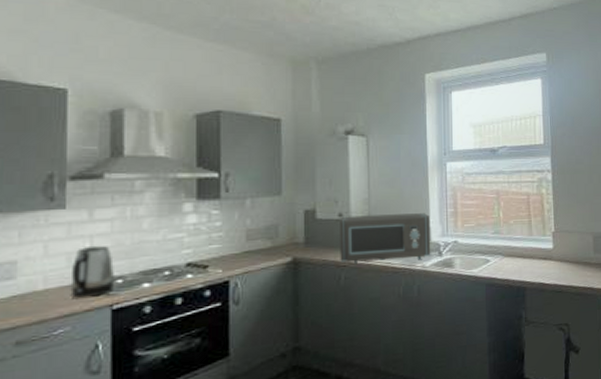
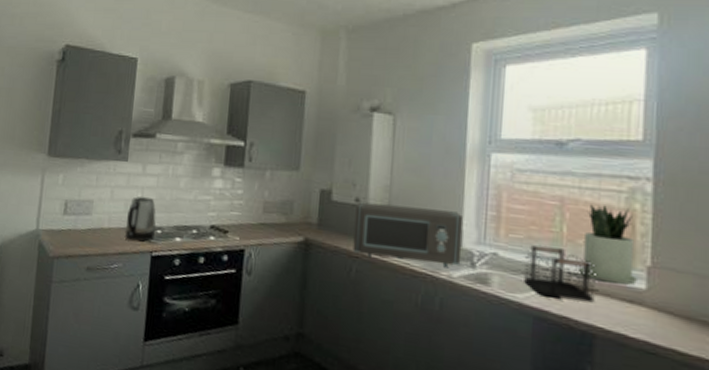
dish rack: none [477,229,524,268] -> present [524,244,596,303]
planter: none [511,192,547,248] -> present [577,204,637,285]

